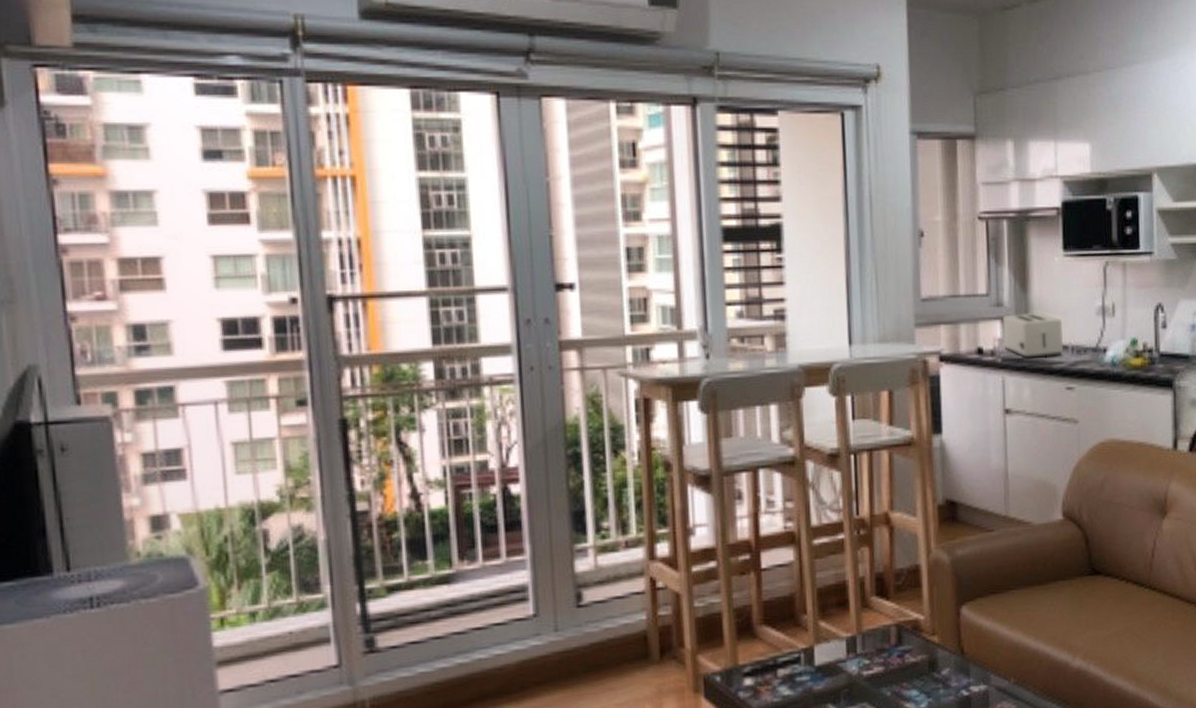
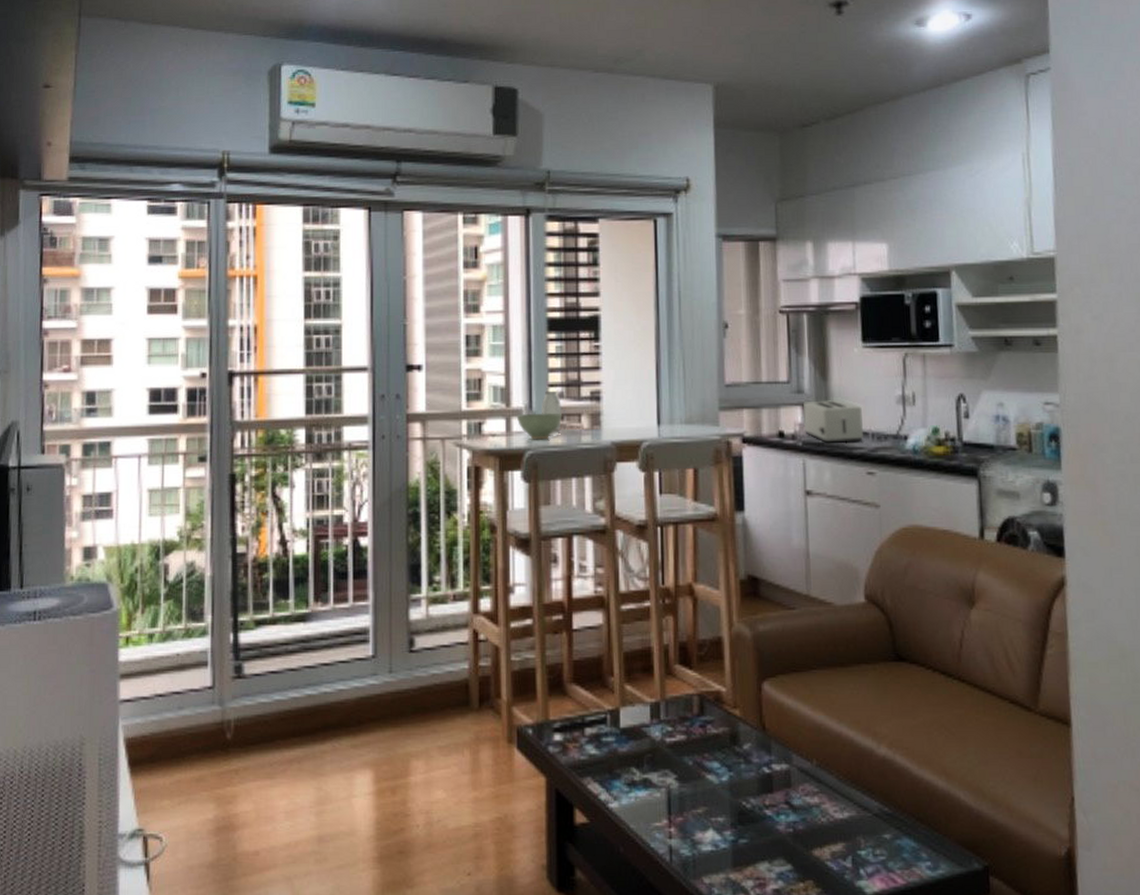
bowl: none [690,335,743,366] -> present [516,413,563,440]
vase: none [718,311,743,361] -> present [541,392,563,436]

